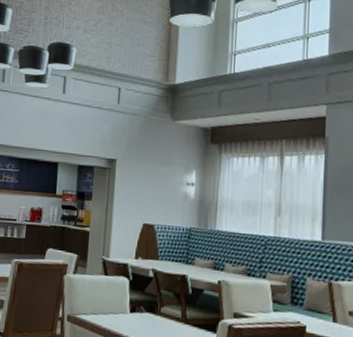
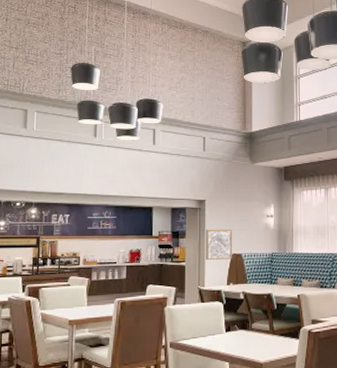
wall art: none [113,192,145,230] -> present [206,229,232,261]

